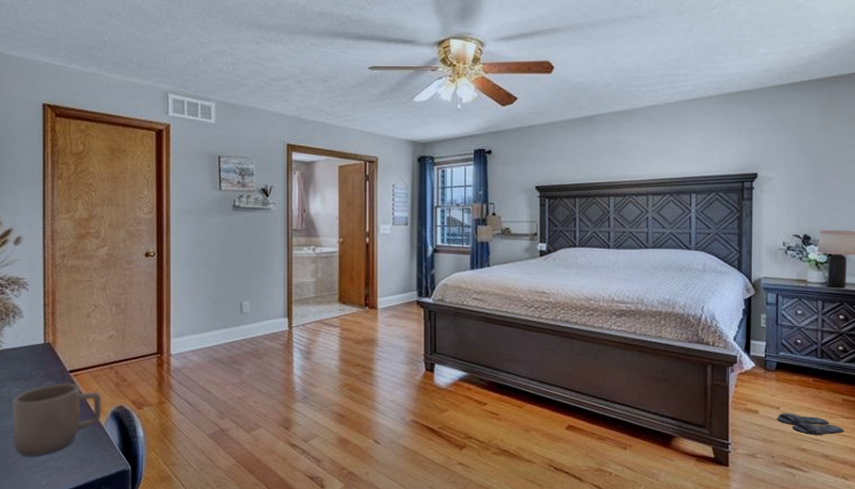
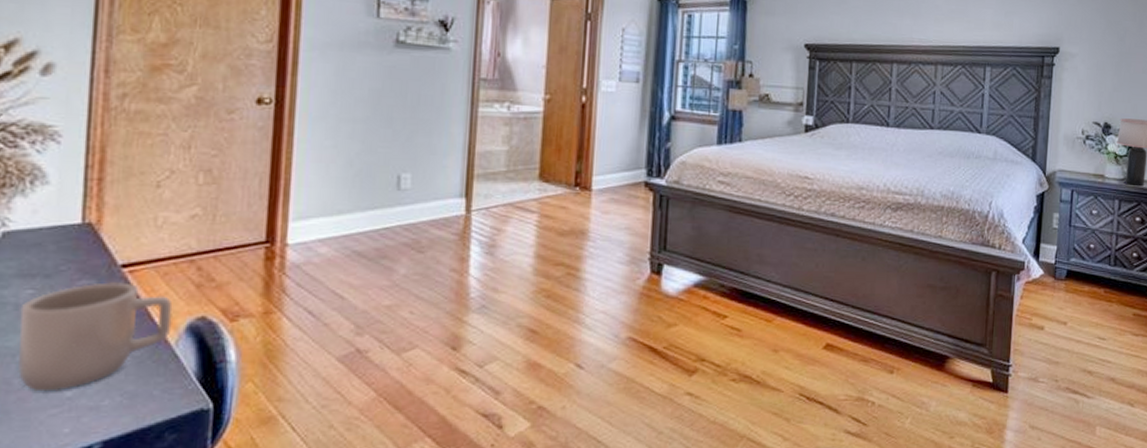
slippers: present [777,413,844,435] -> none [1063,329,1133,355]

